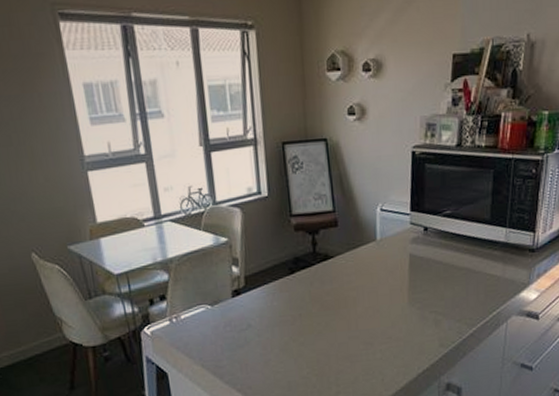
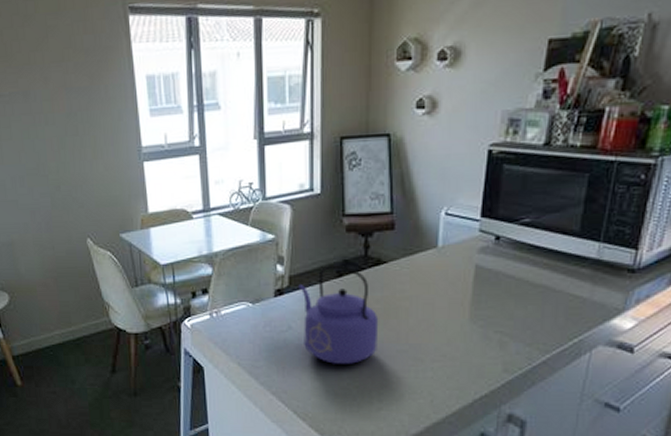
kettle: none [254,262,332,356] -> present [298,264,379,365]

